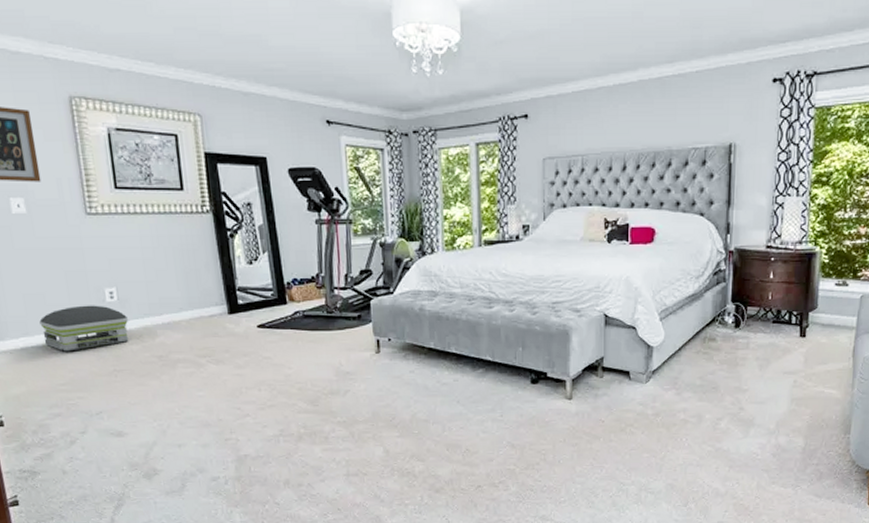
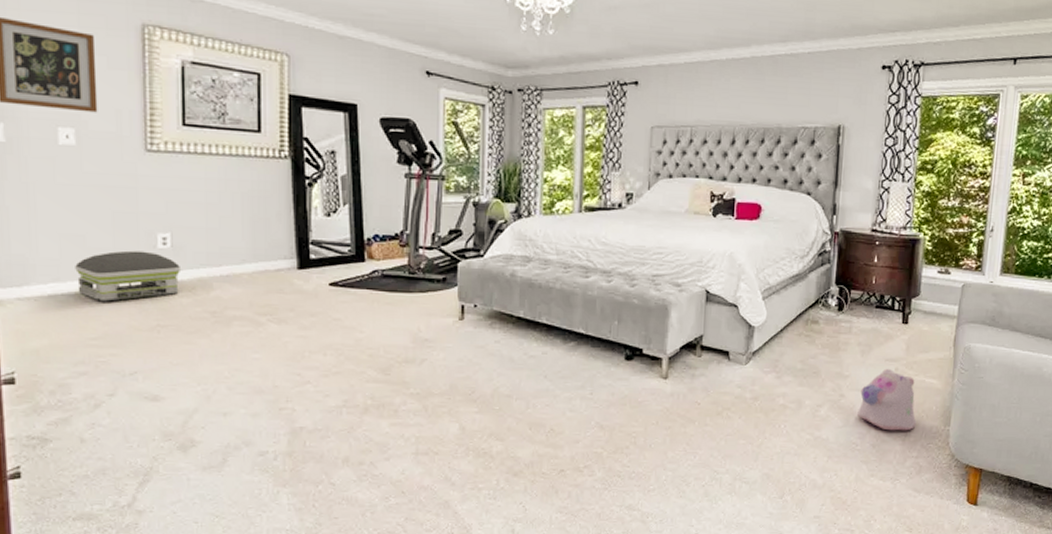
plush toy: none [757,380,816,440] -> present [857,368,916,431]

